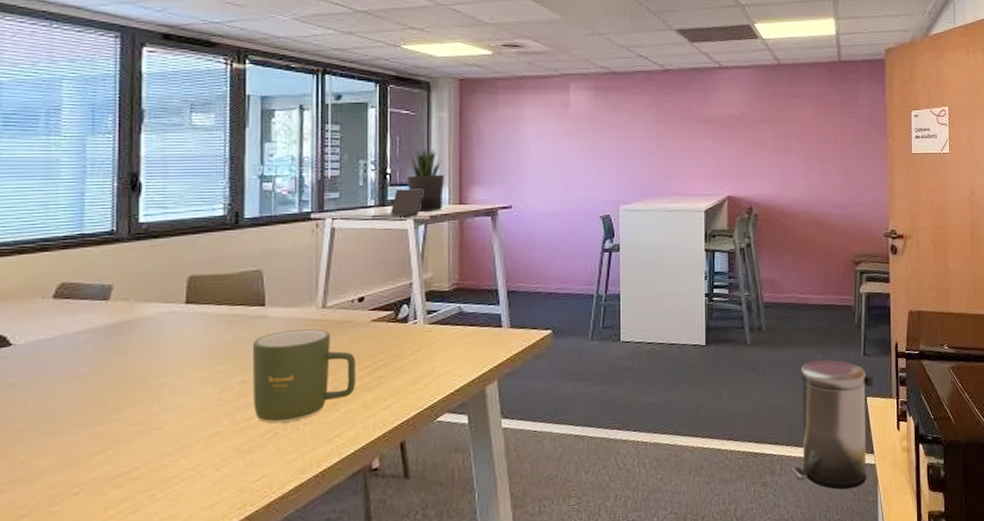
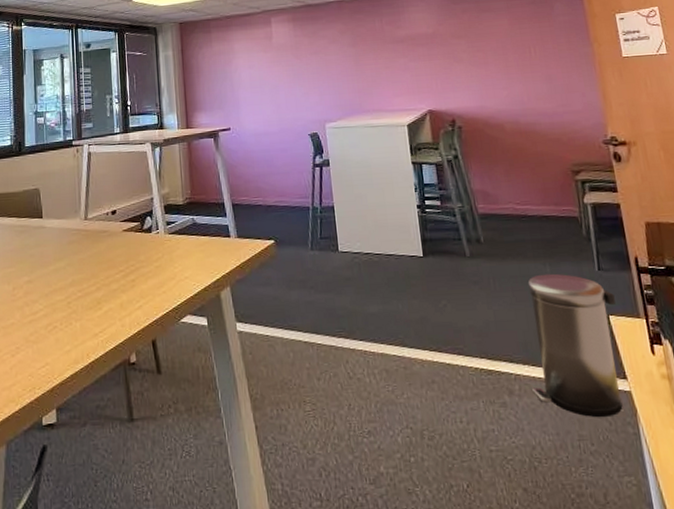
mug: present [252,329,355,424] -> none [34,237,113,318]
laptop: present [371,189,424,219] -> none [117,116,158,144]
planter: present [406,146,445,212] -> none [143,81,174,136]

